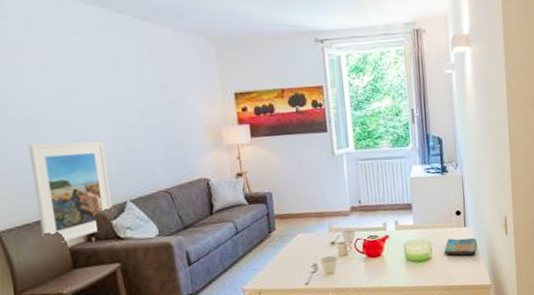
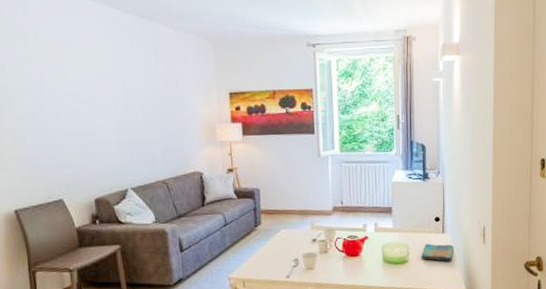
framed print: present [28,141,114,243] -> none [44,131,116,223]

